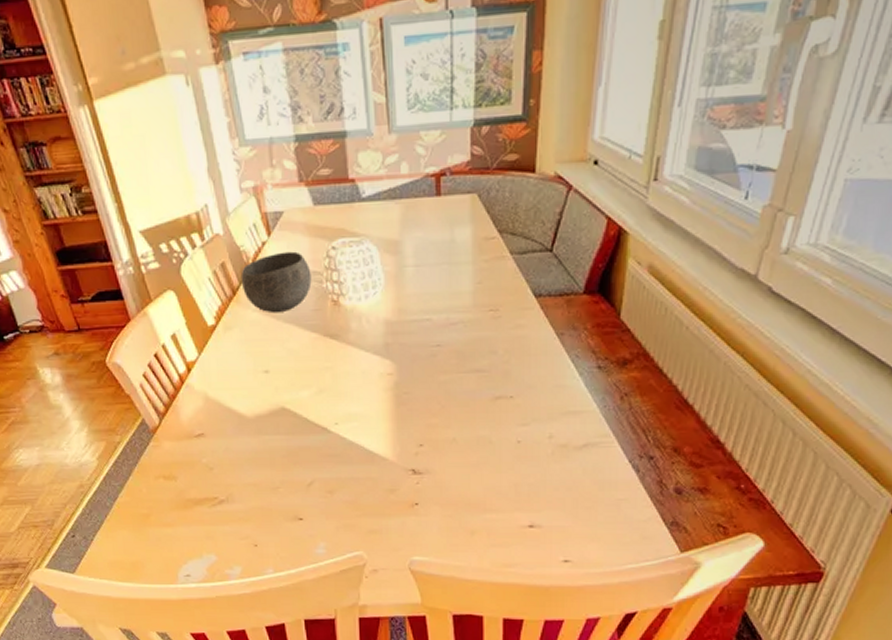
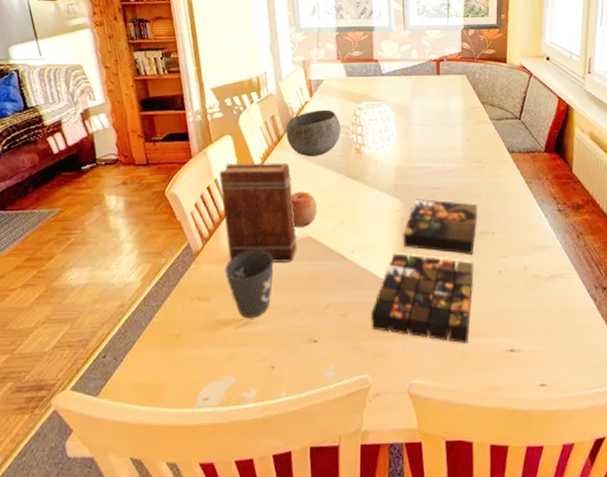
book: none [166,321,270,437] -> present [219,162,298,263]
mug: none [189,424,246,497] -> present [225,250,274,319]
apple: none [256,355,291,397] -> present [291,191,318,227]
board game: none [363,359,492,519] -> present [371,199,478,343]

